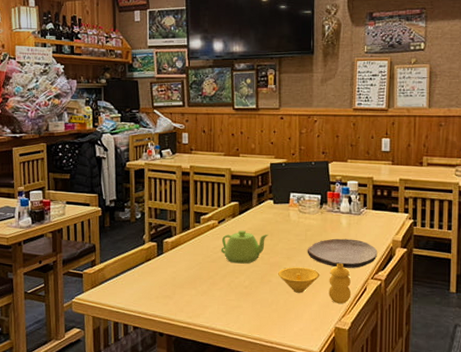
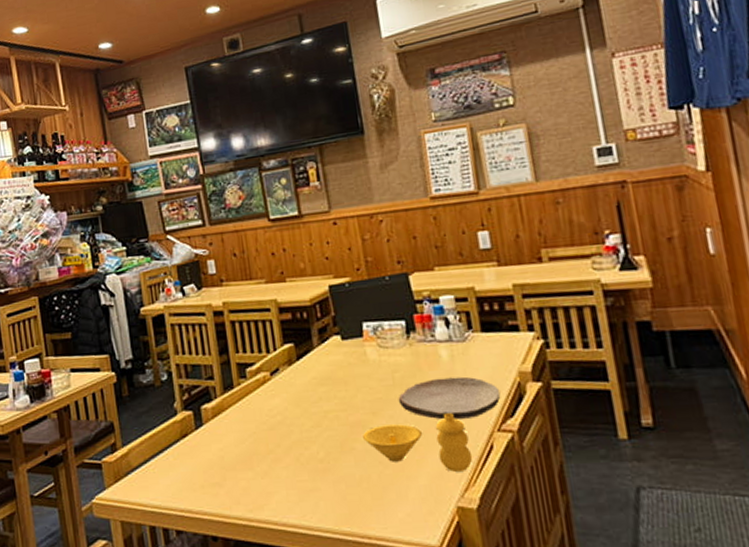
teapot: present [221,230,268,264] -> none [279,380,341,429]

